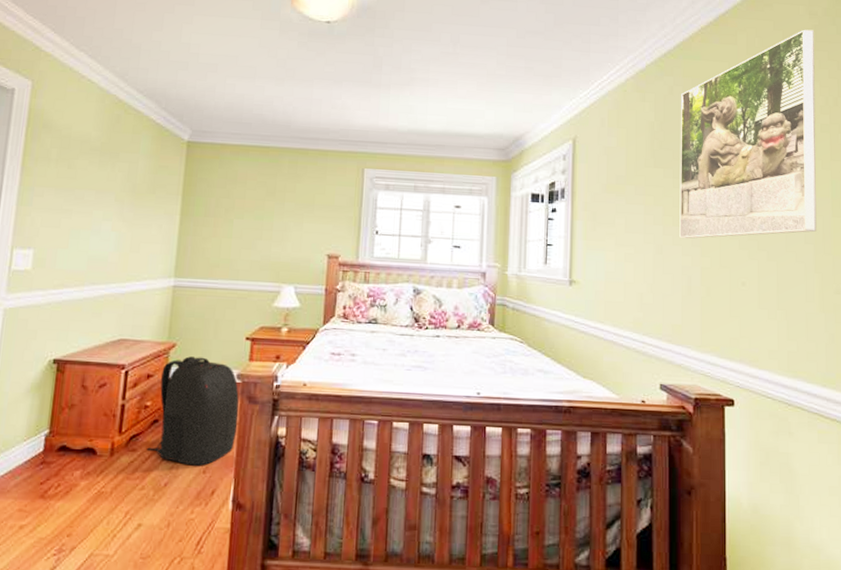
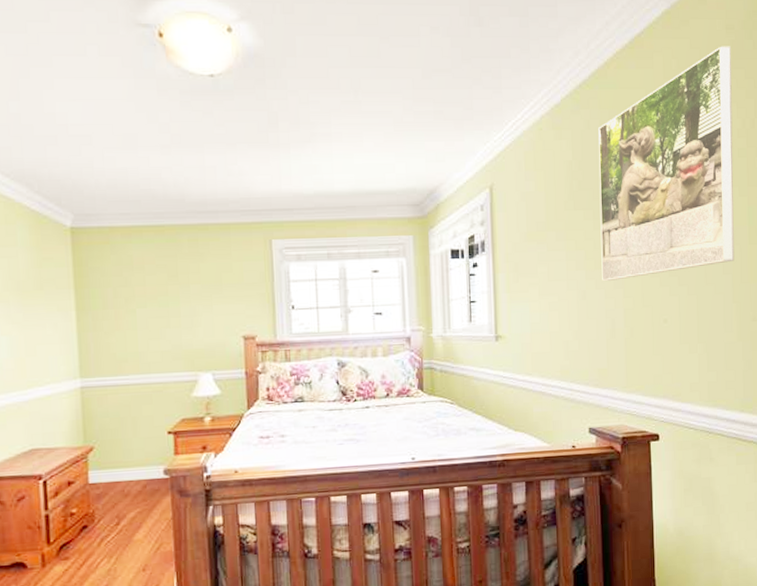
backpack: present [147,356,239,466] -> none [80,457,172,566]

